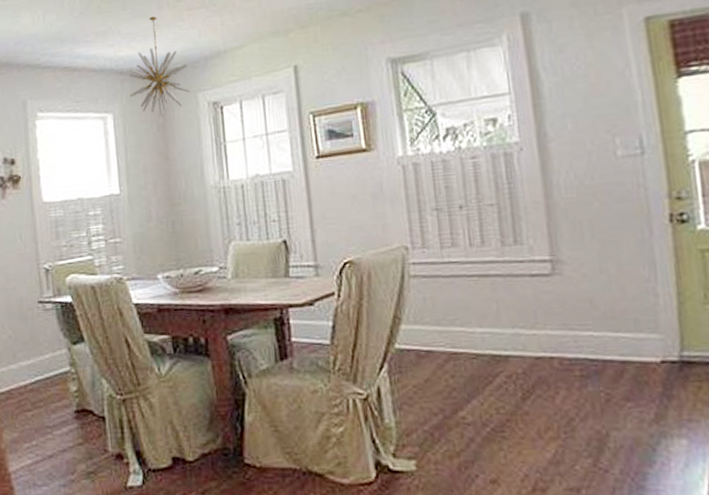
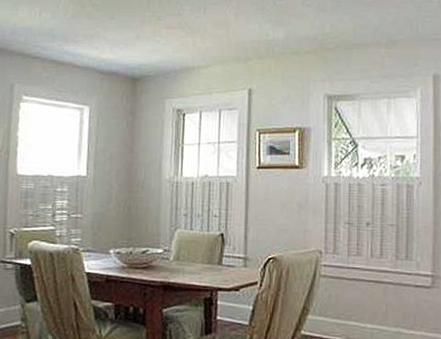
chandelier: present [129,16,190,115] -> none [106,28,161,114]

